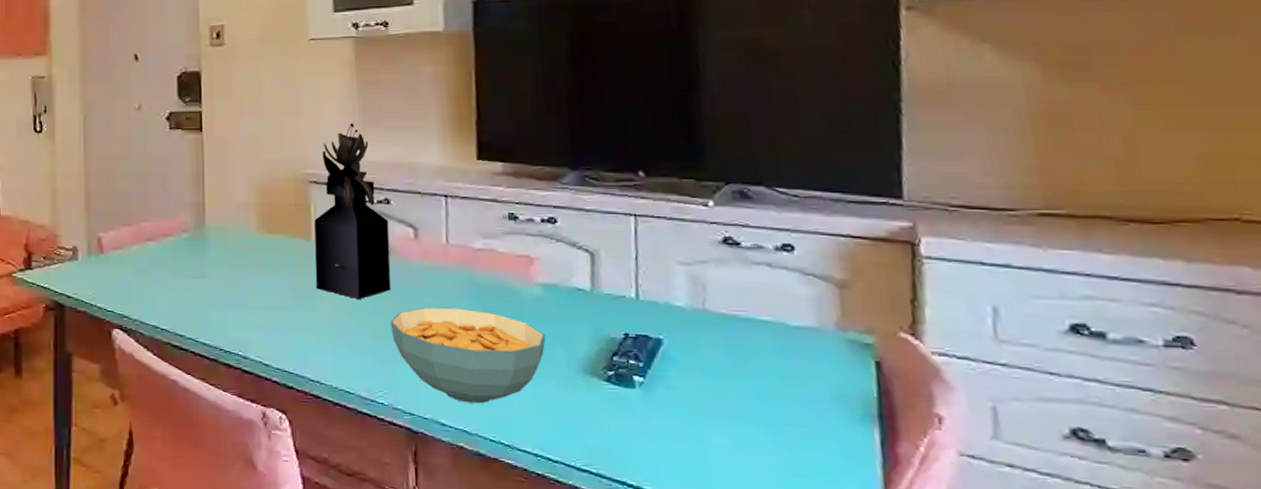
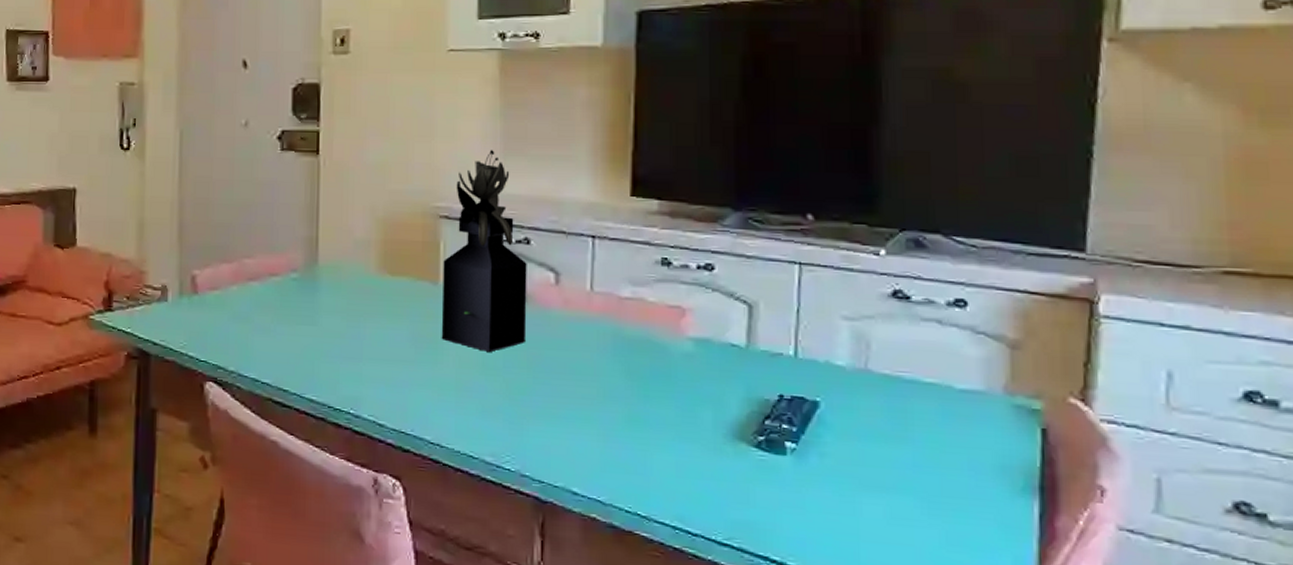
cereal bowl: present [390,307,546,404] -> none [522,363,694,471]

